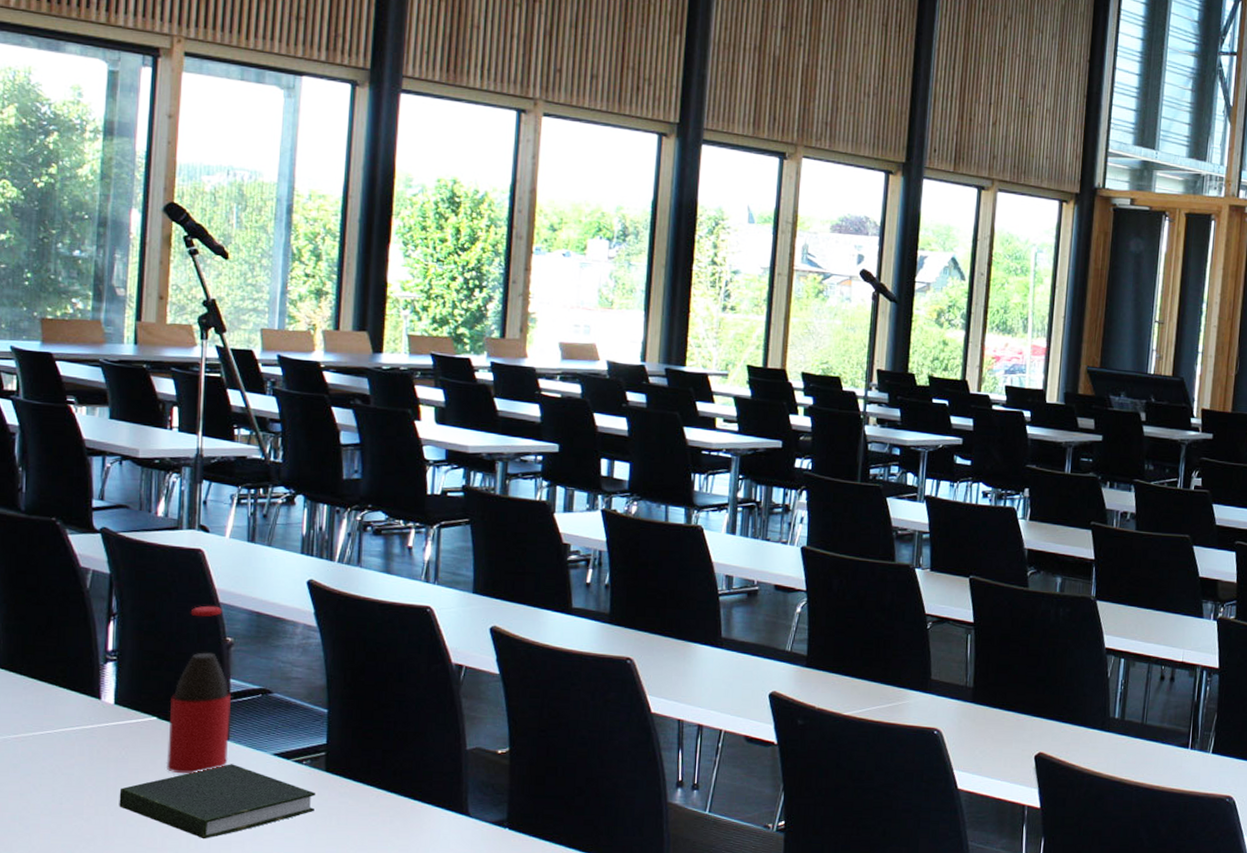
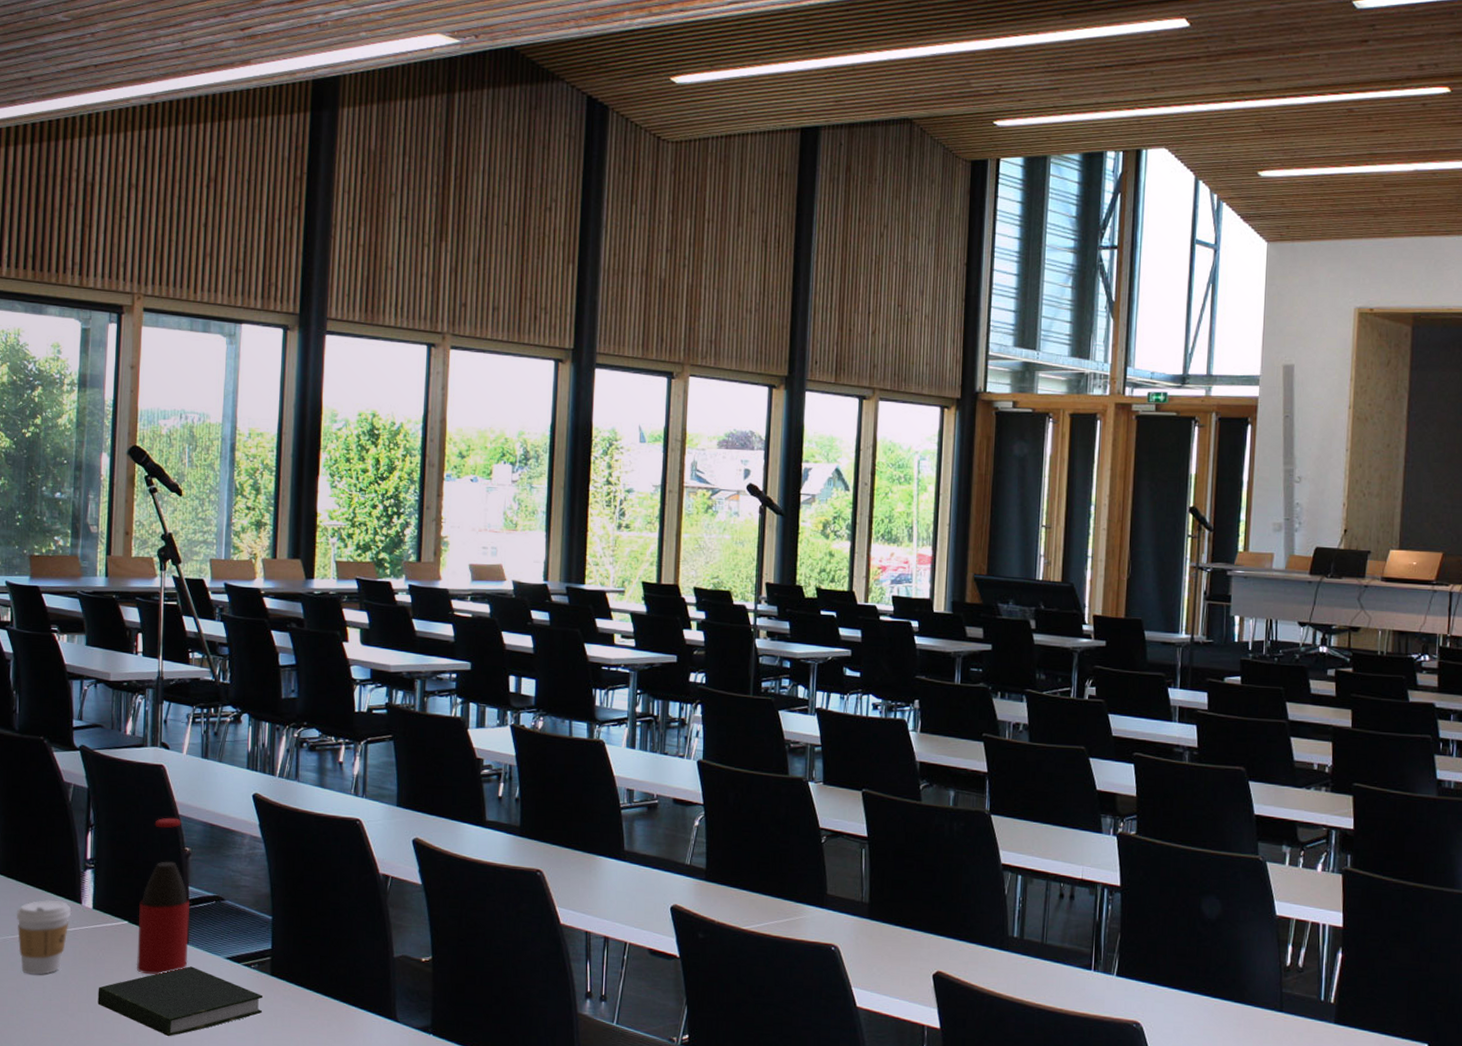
coffee cup: none [19,695,89,777] -> present [16,899,72,975]

